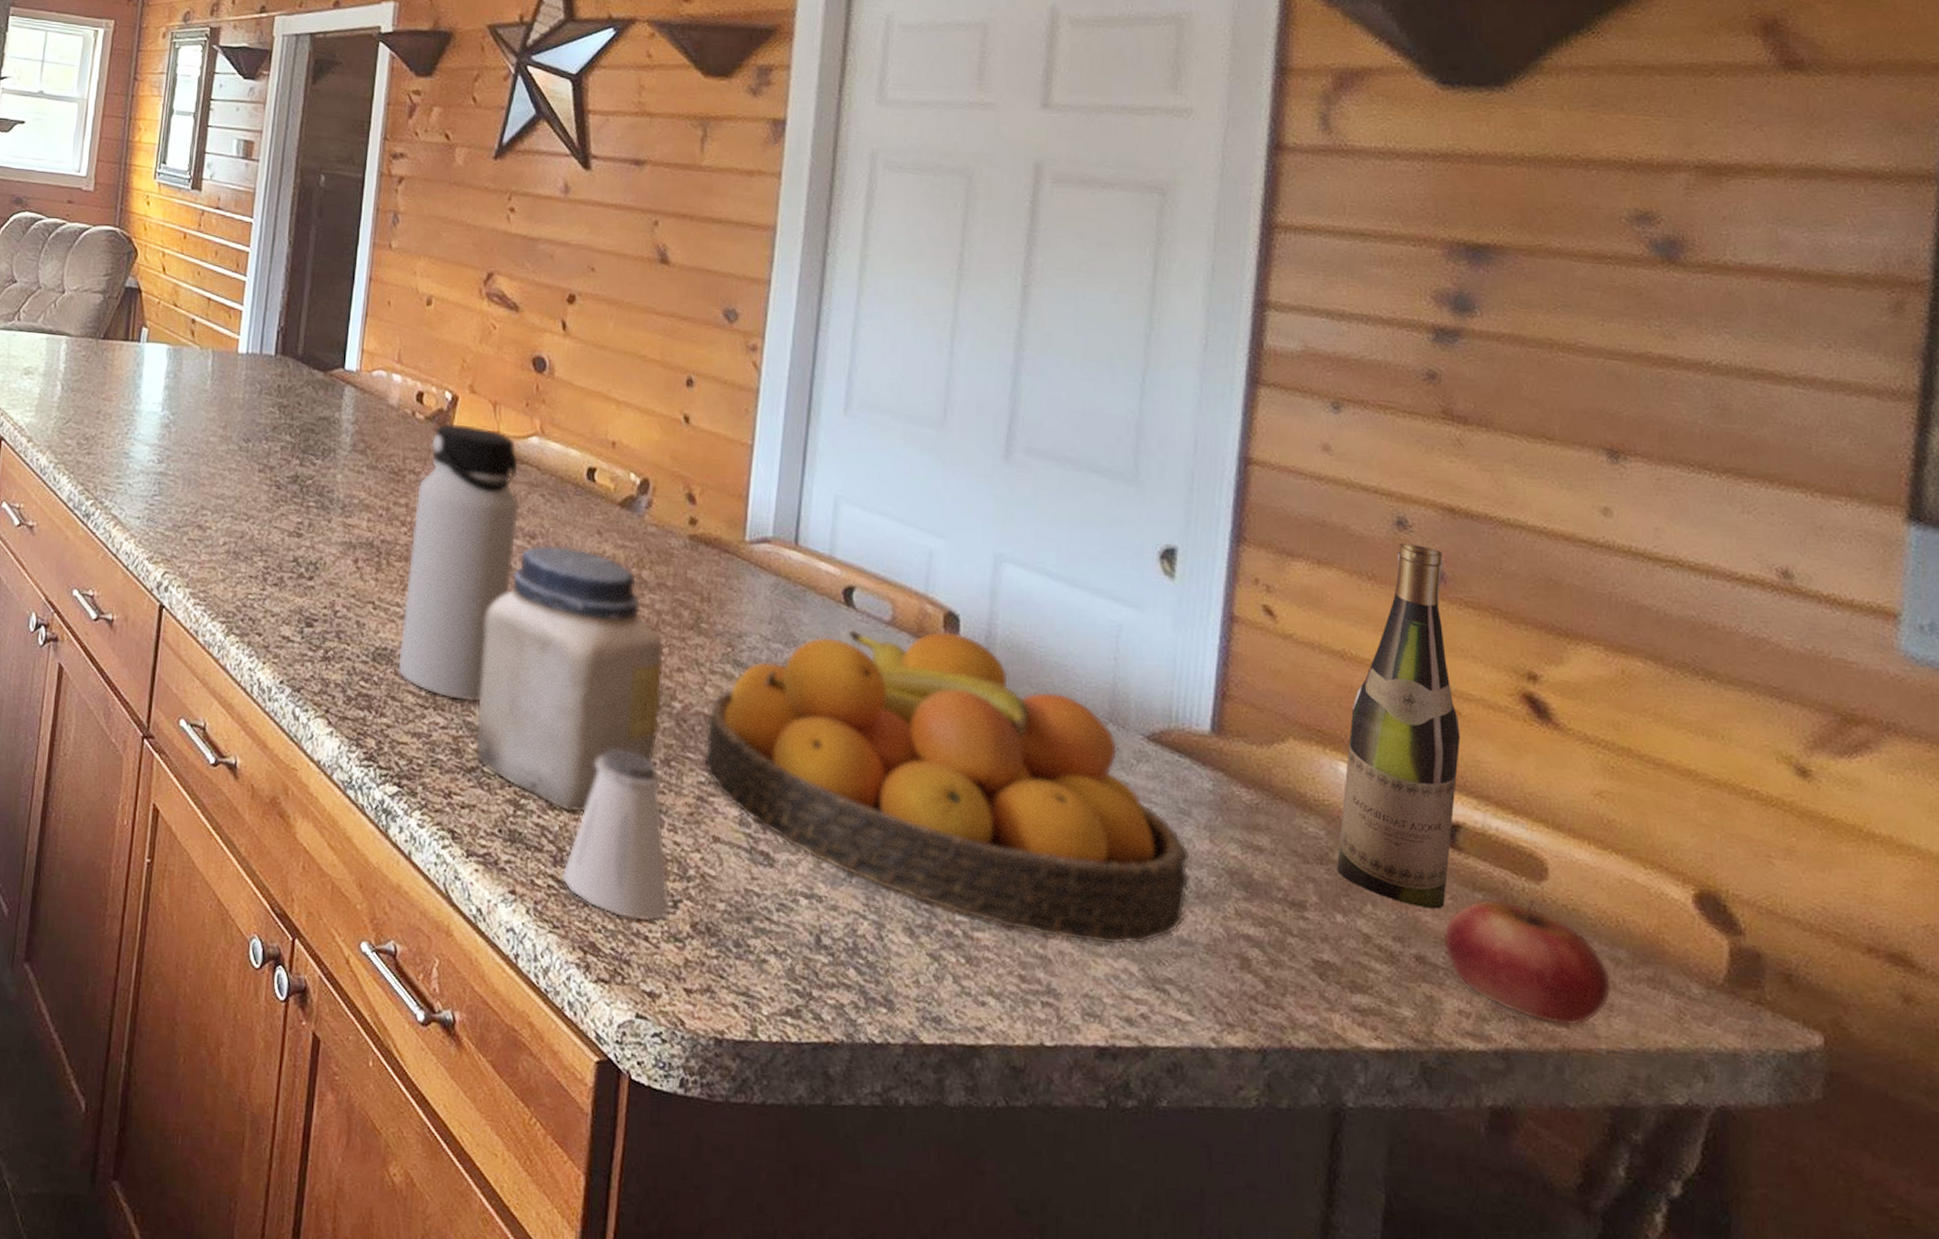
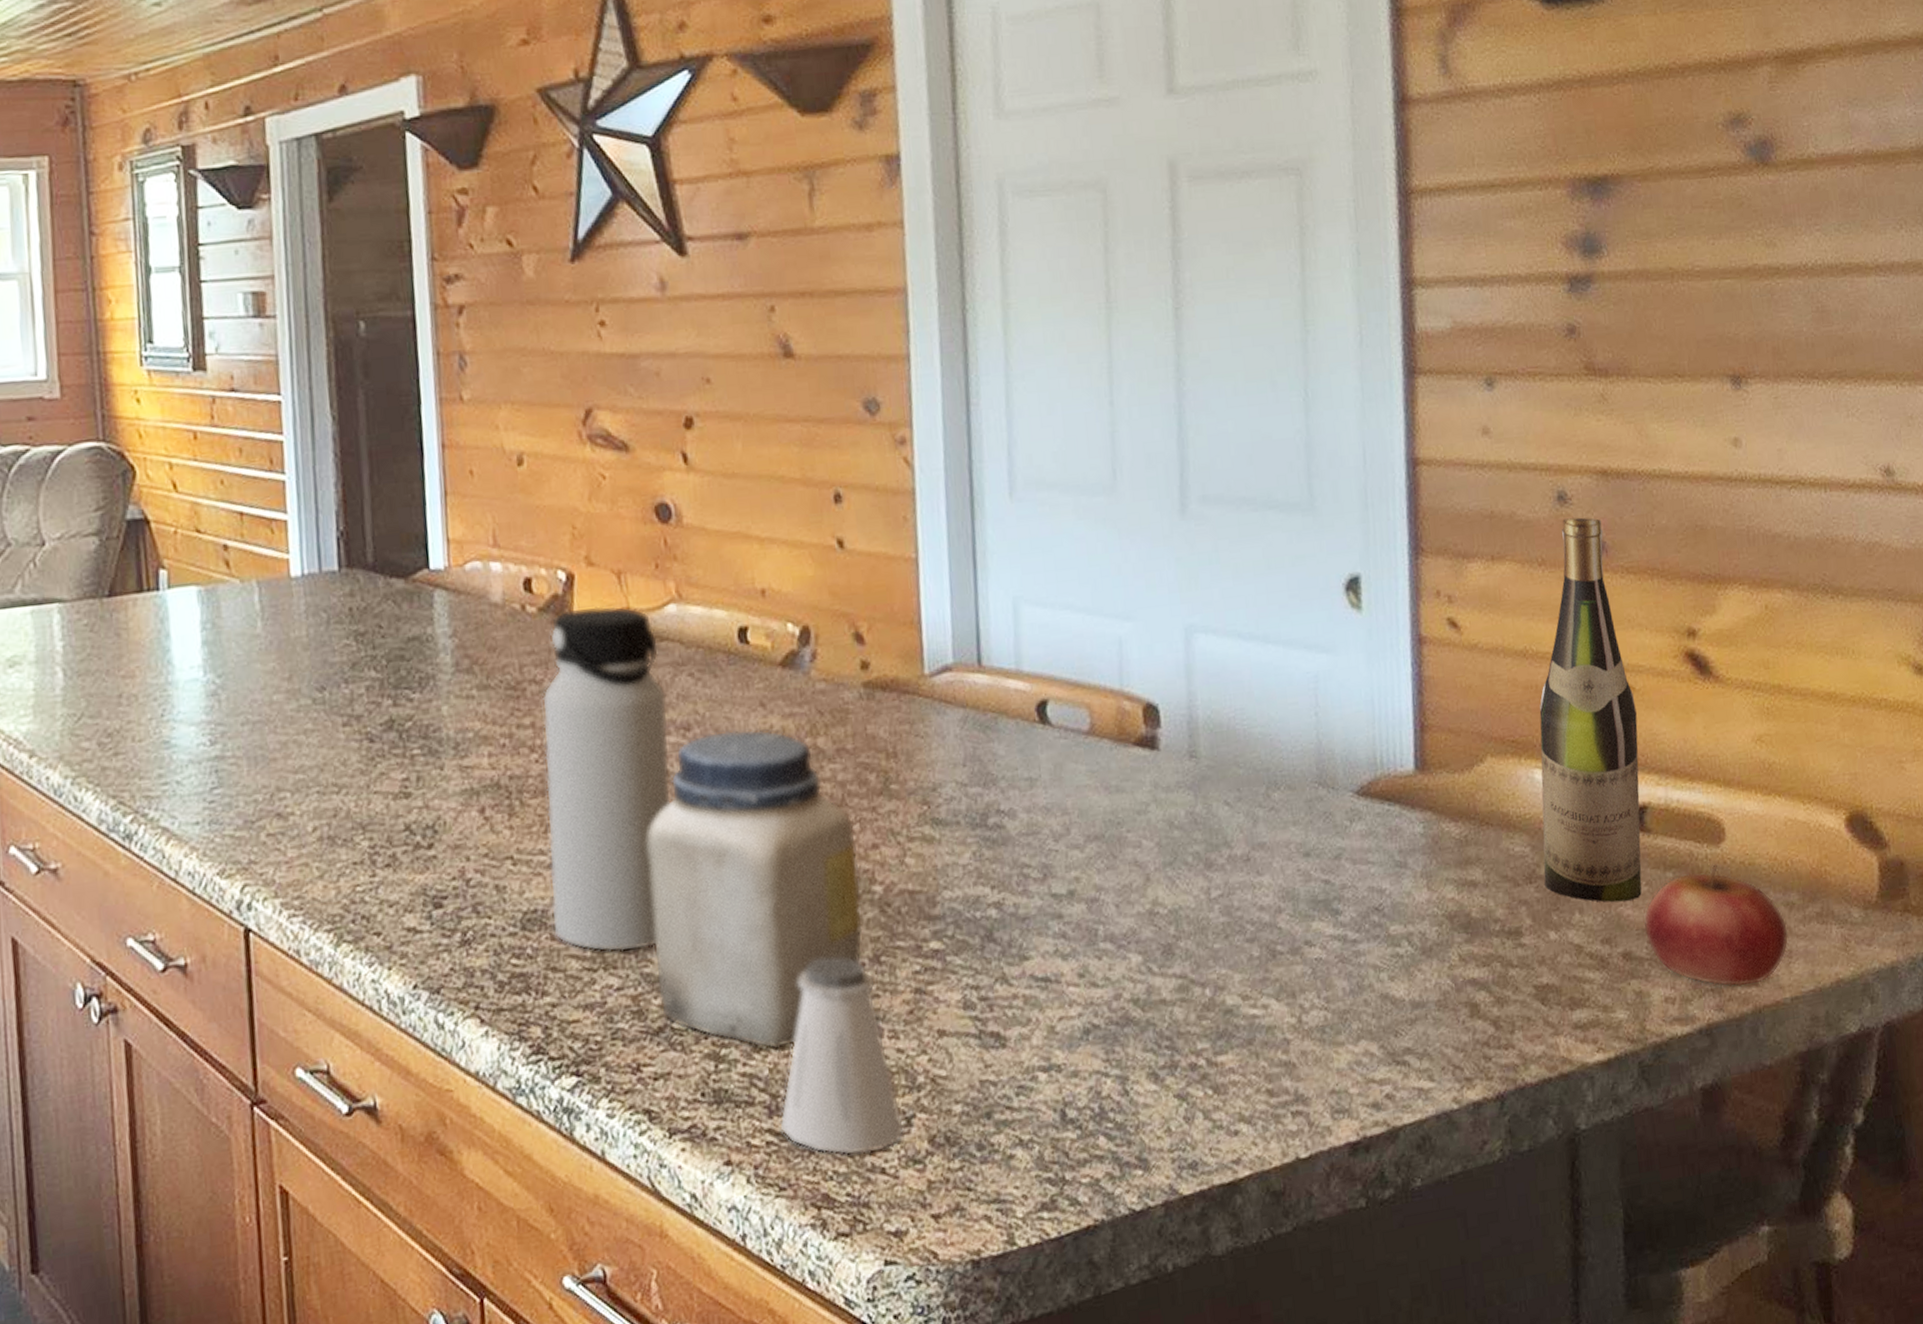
fruit bowl: present [703,629,1190,945] -> none [913,724,1414,1042]

